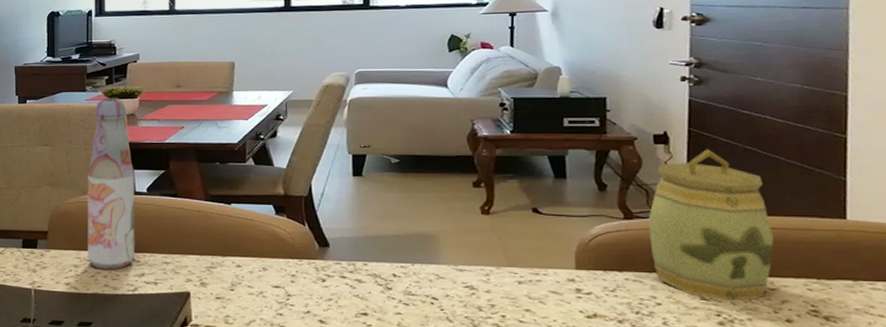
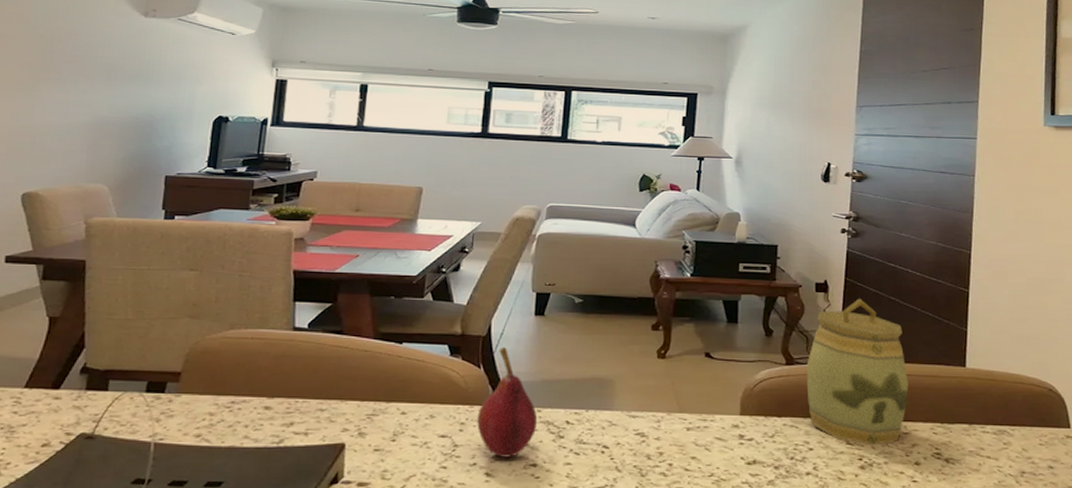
bottle: present [87,98,135,270] -> none [227,218,296,419]
fruit: none [307,206,365,307] -> present [477,347,538,458]

